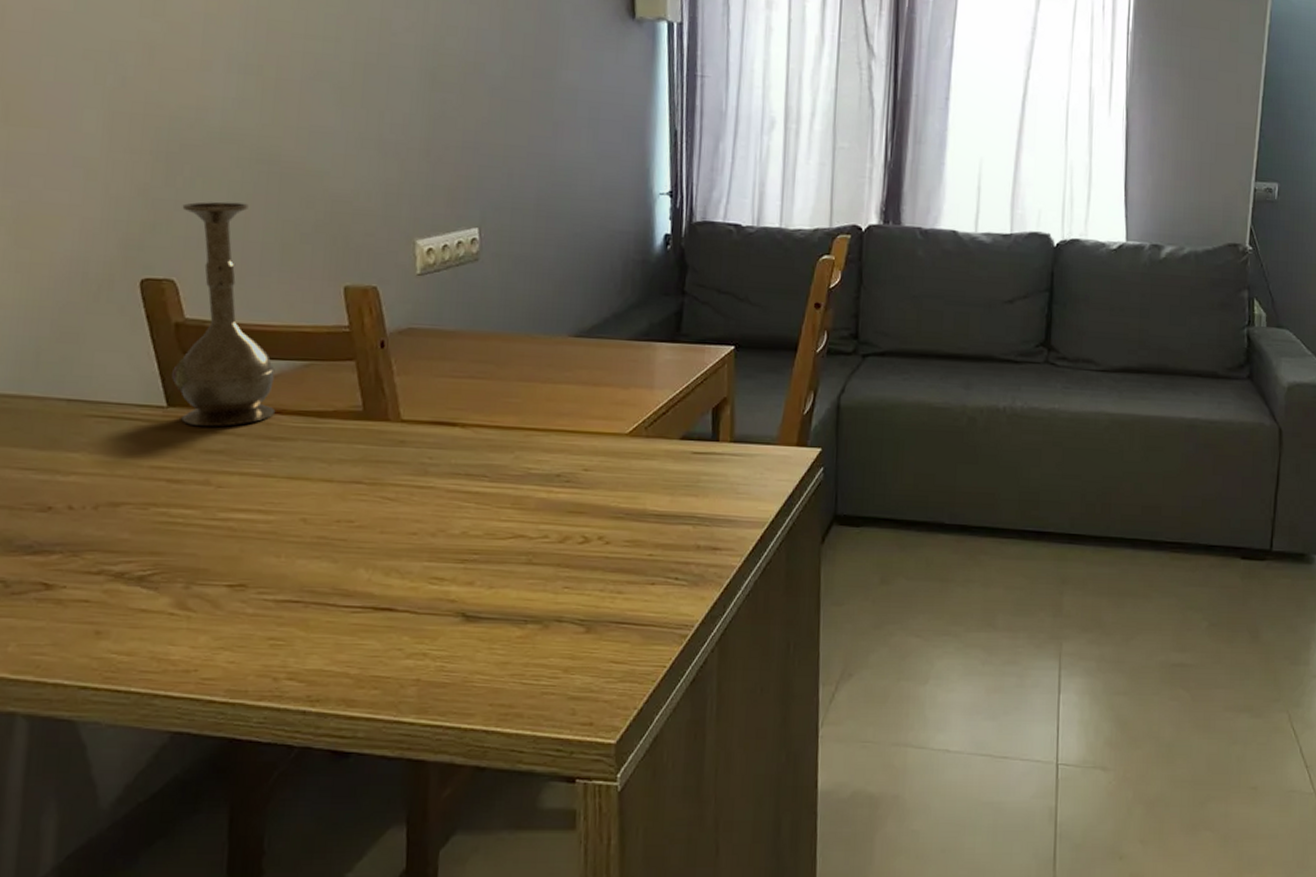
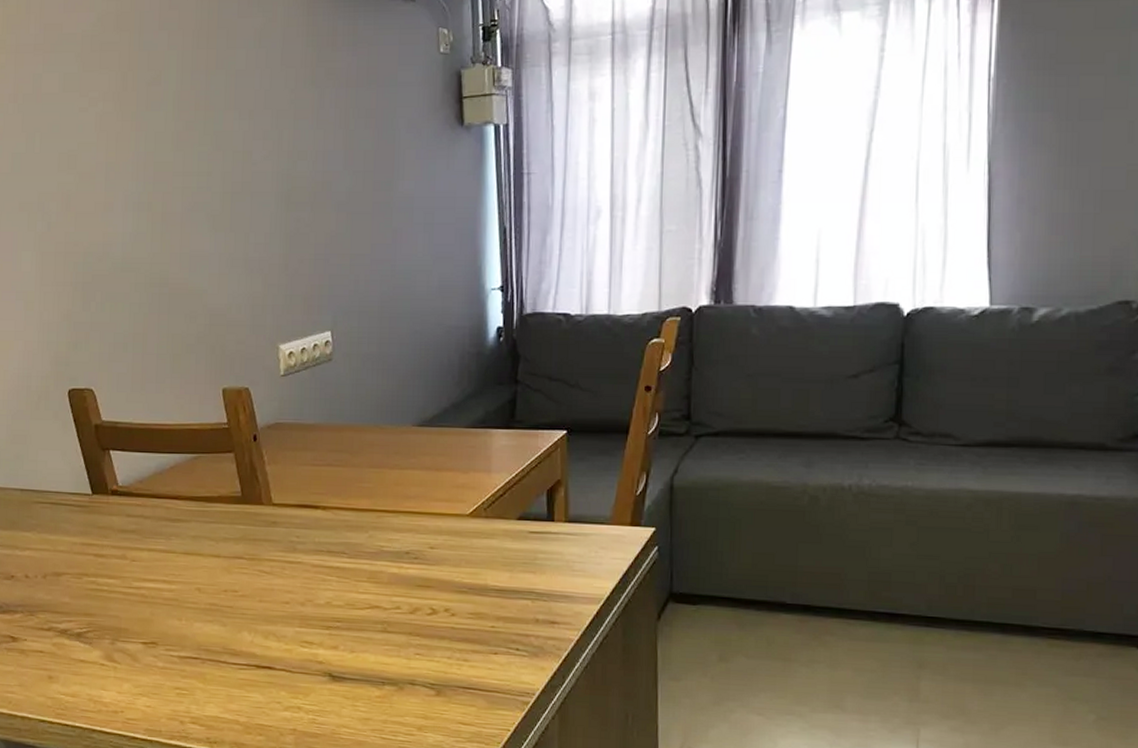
vase: present [171,201,276,426] -> none [93,321,173,510]

